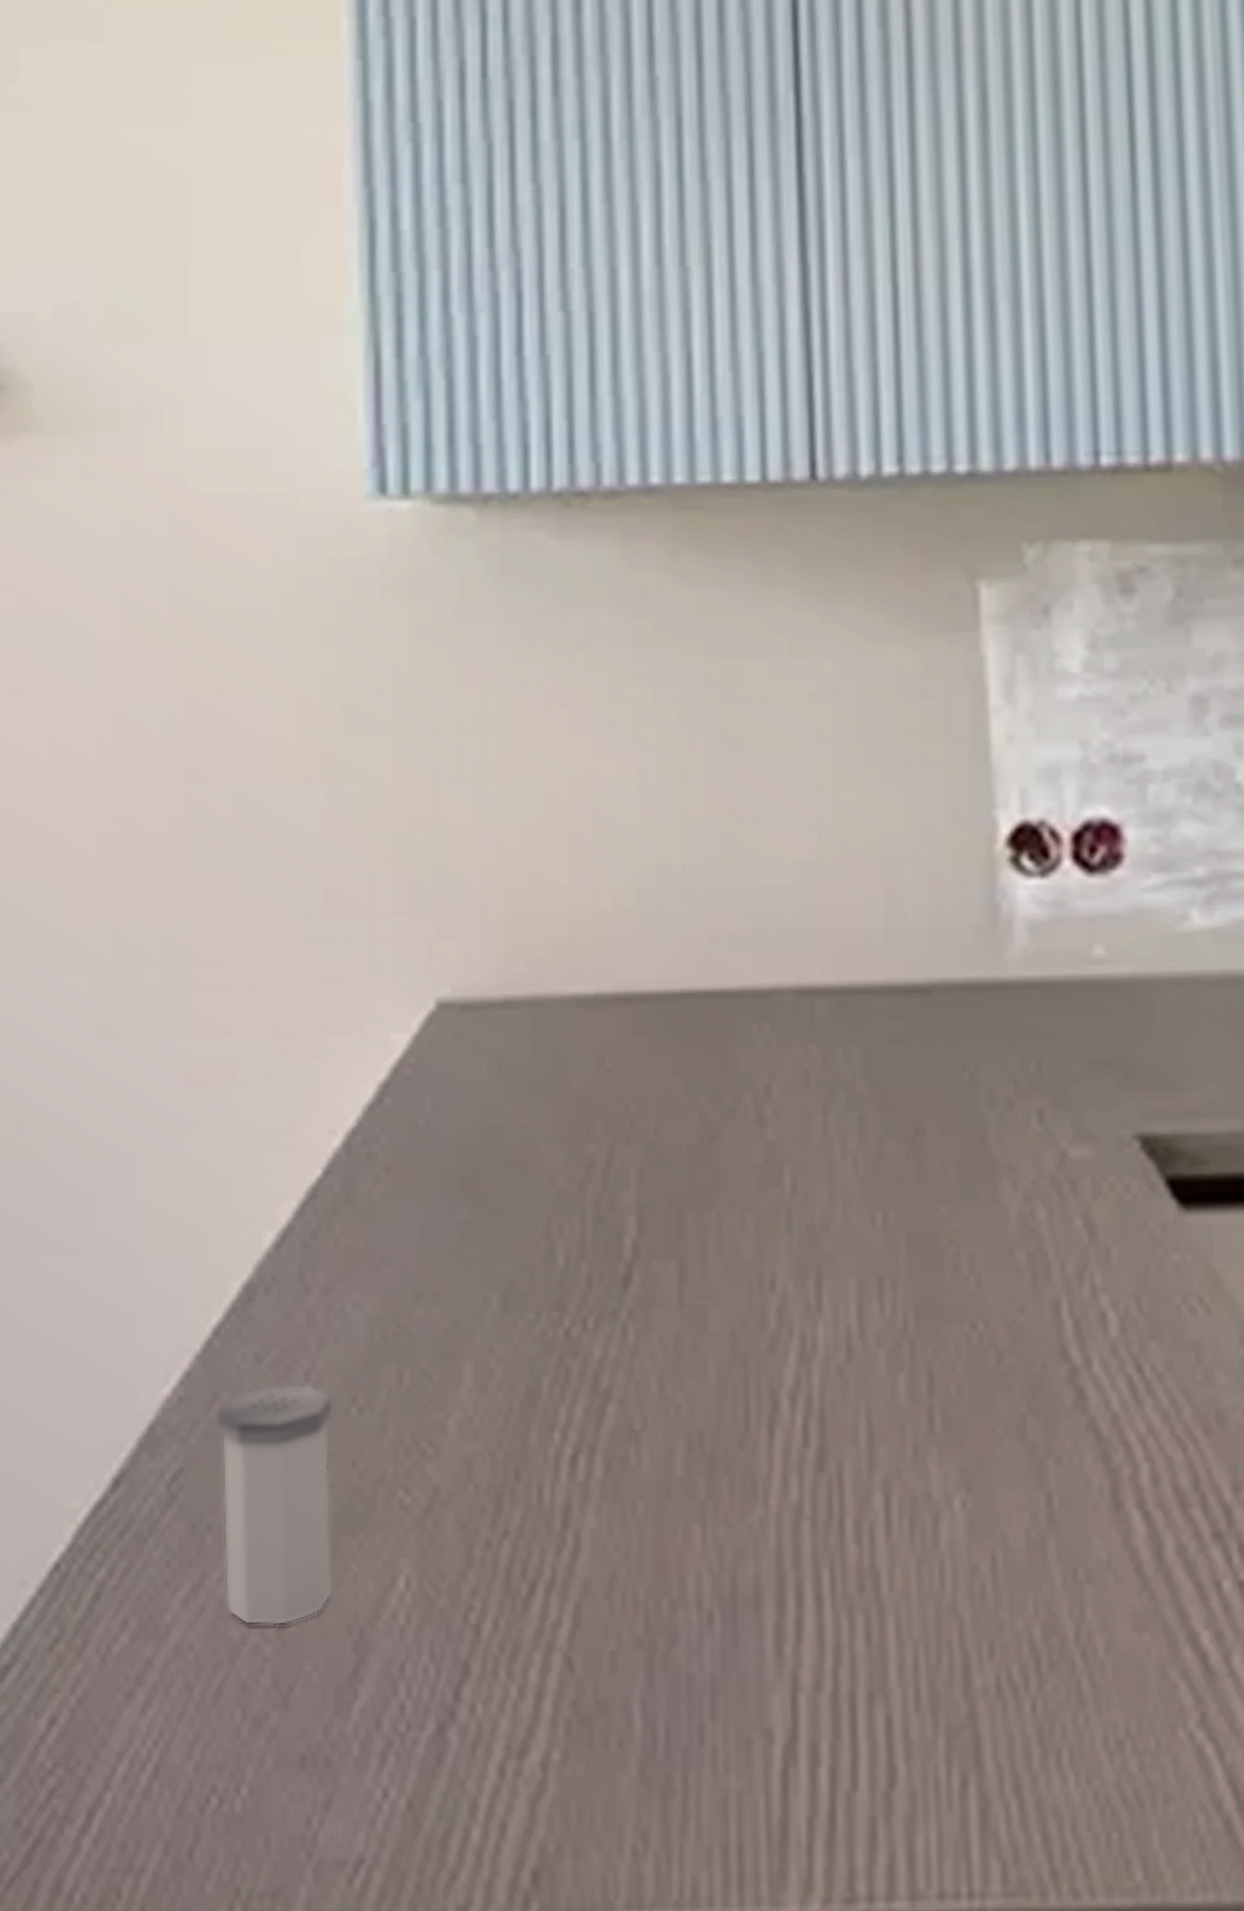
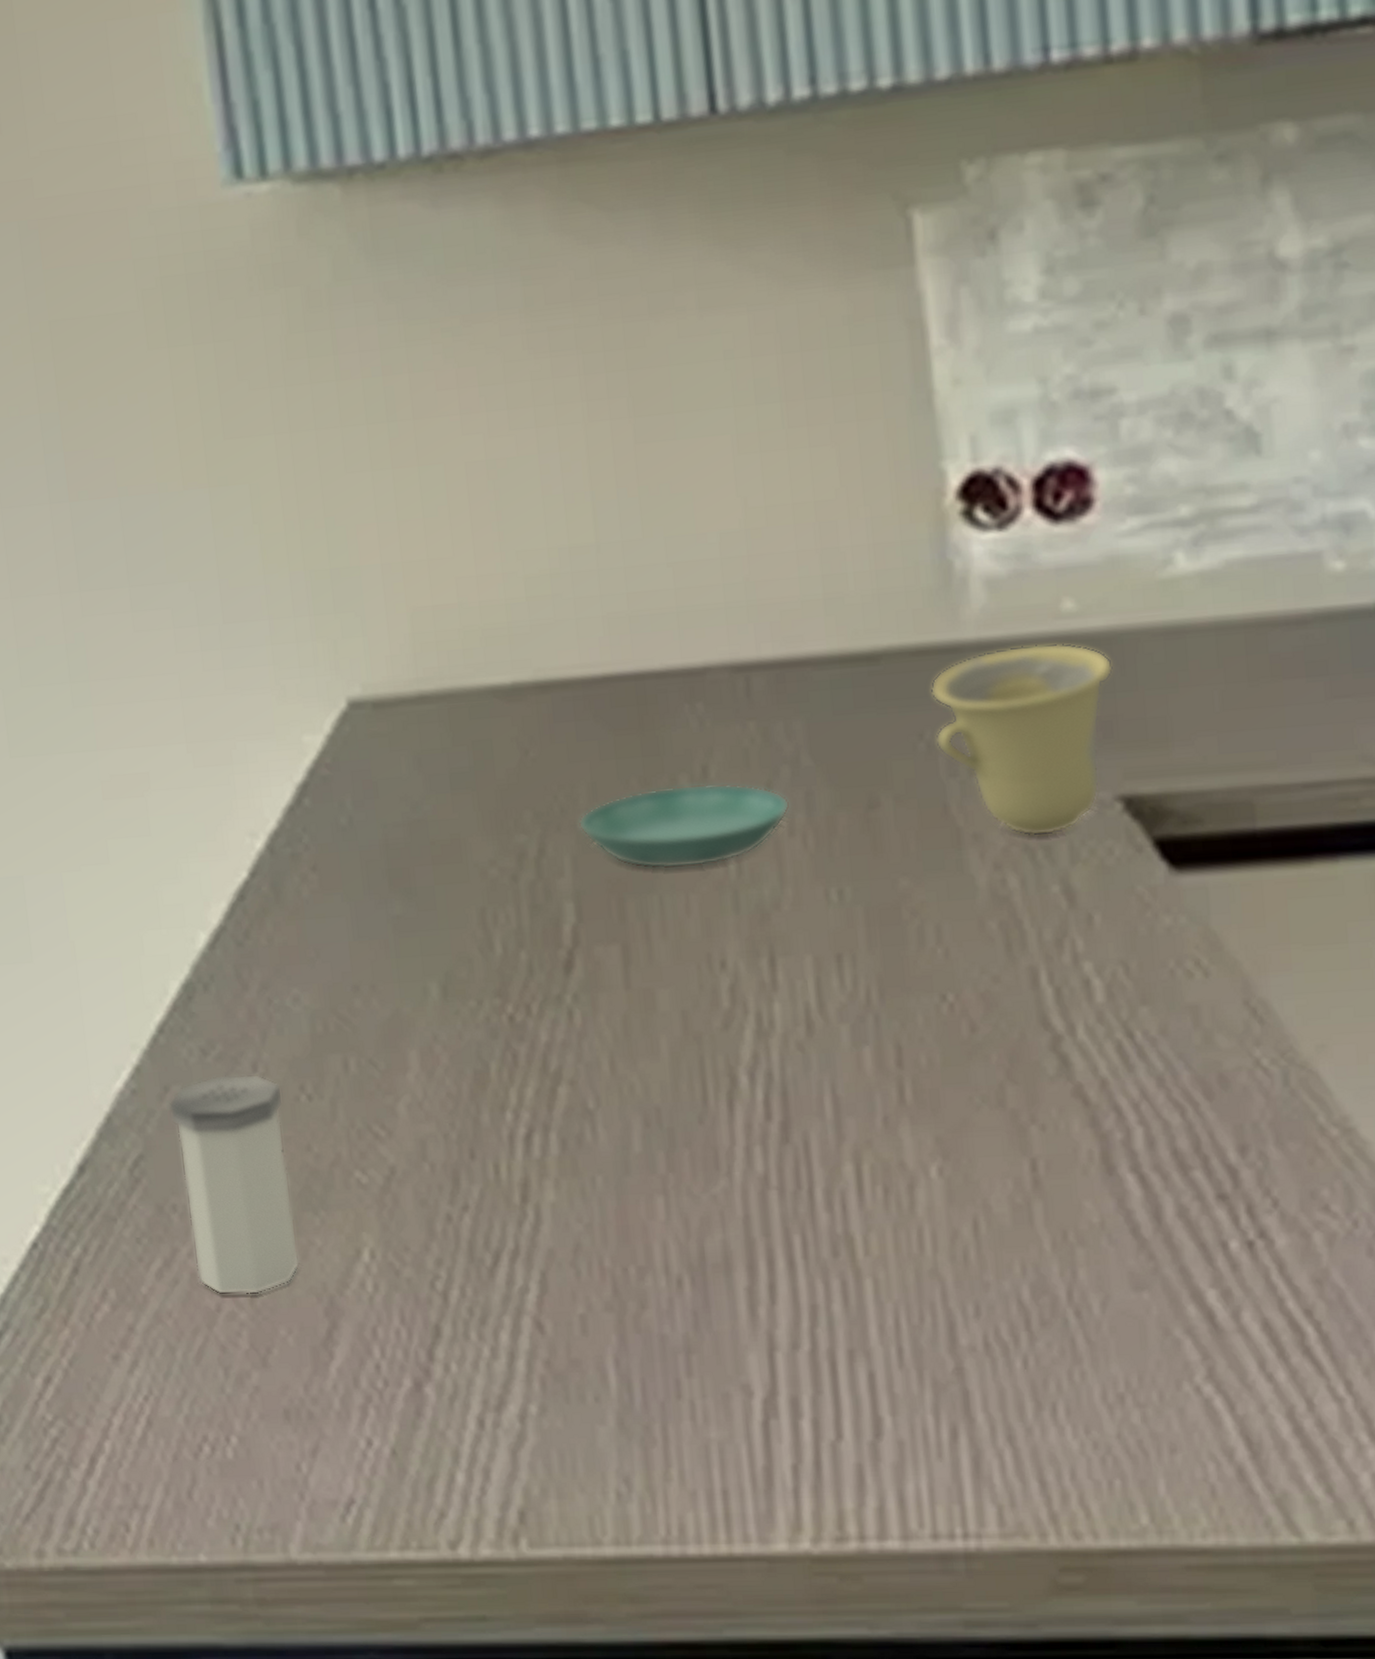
saucer: none [646,1103,844,1186] -> present [578,783,790,870]
cup: none [975,986,1135,1170] -> present [930,643,1113,836]

